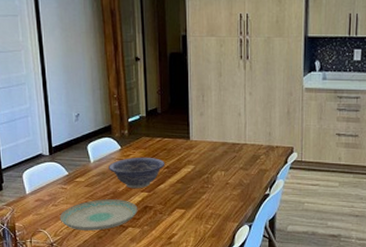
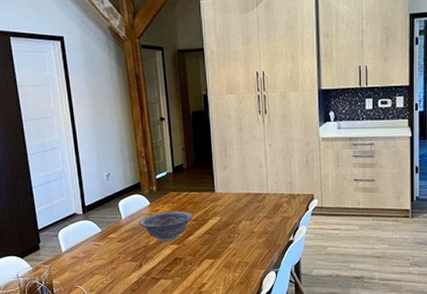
plate: present [59,199,138,231] -> none [94,253,169,285]

